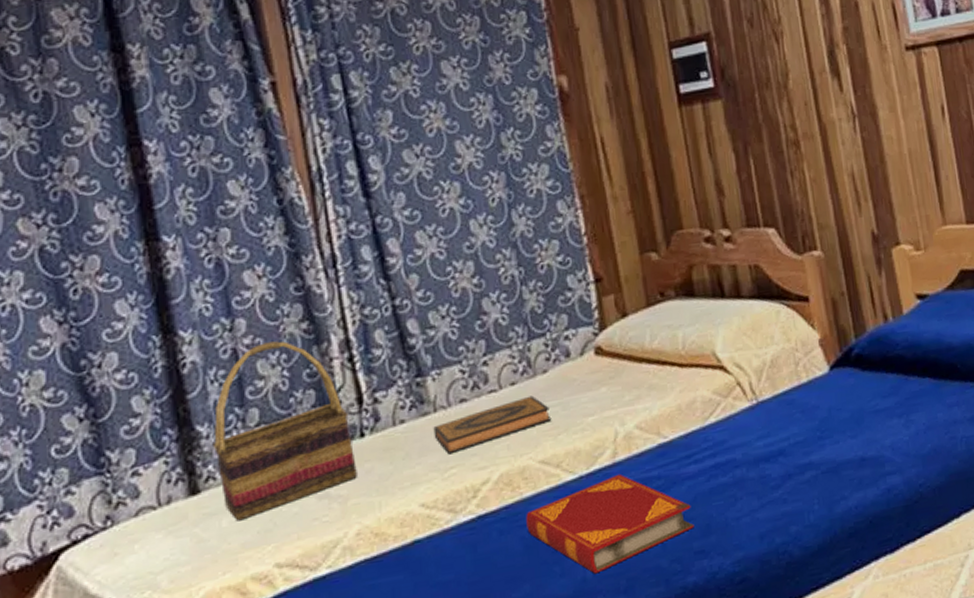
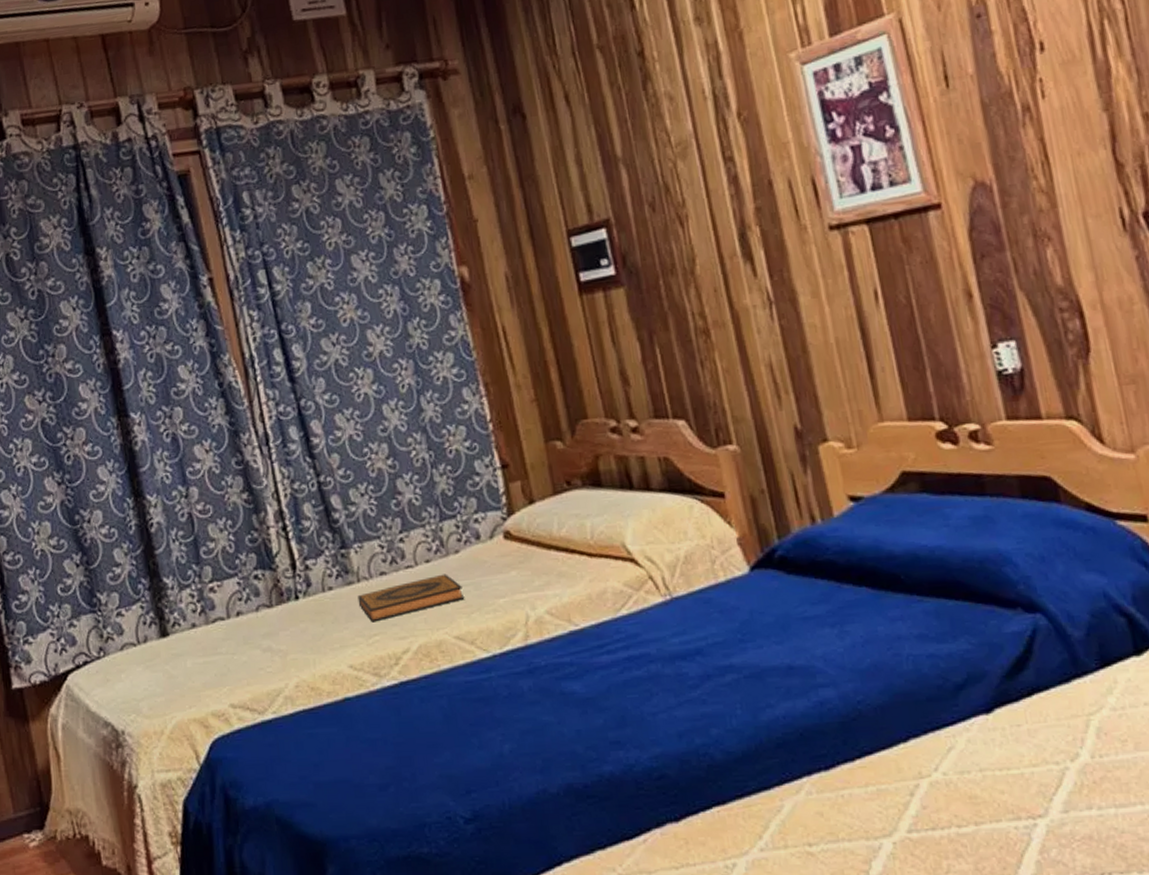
woven basket: present [212,341,357,521] -> none [176,508,294,664]
hardback book: present [526,474,694,574] -> none [444,656,609,751]

